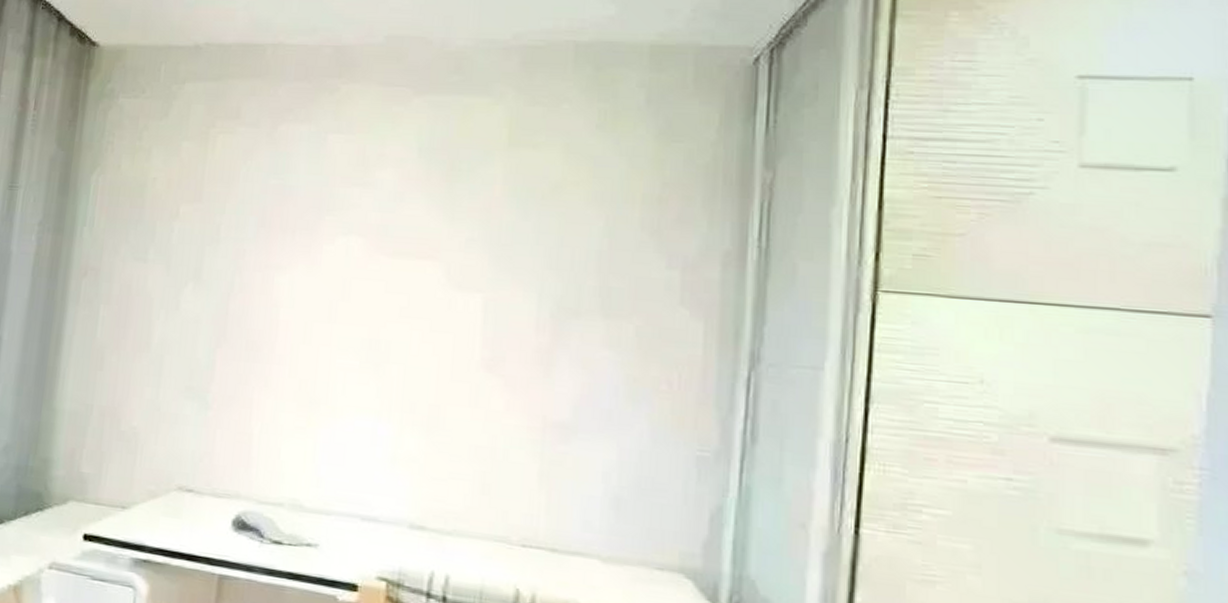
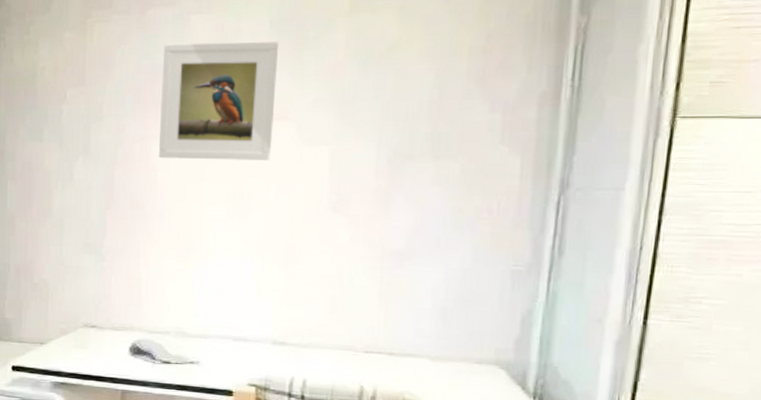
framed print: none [282,163,428,306] -> present [158,42,279,161]

